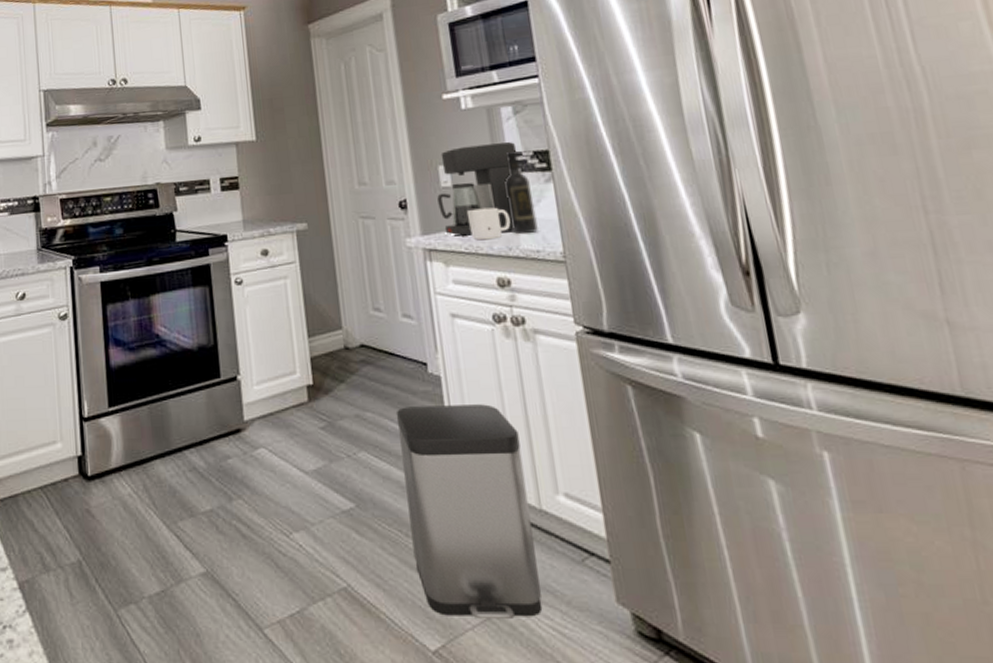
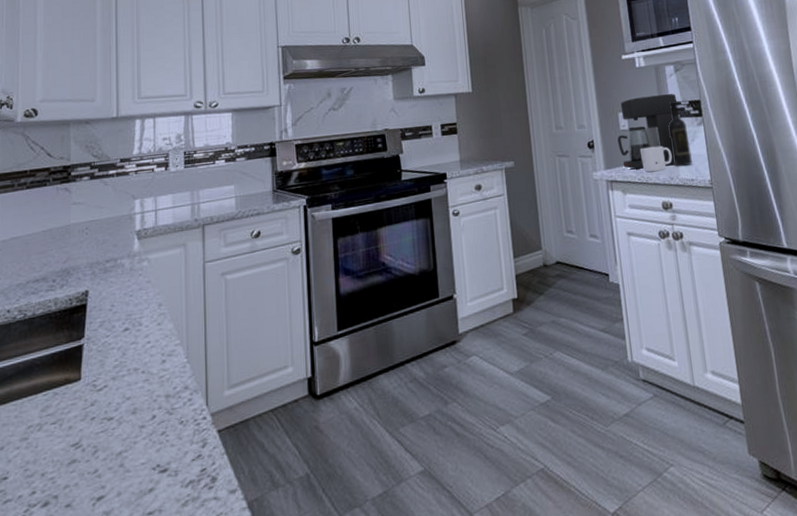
pedal bin: present [396,404,543,620] -> none [584,304,695,482]

